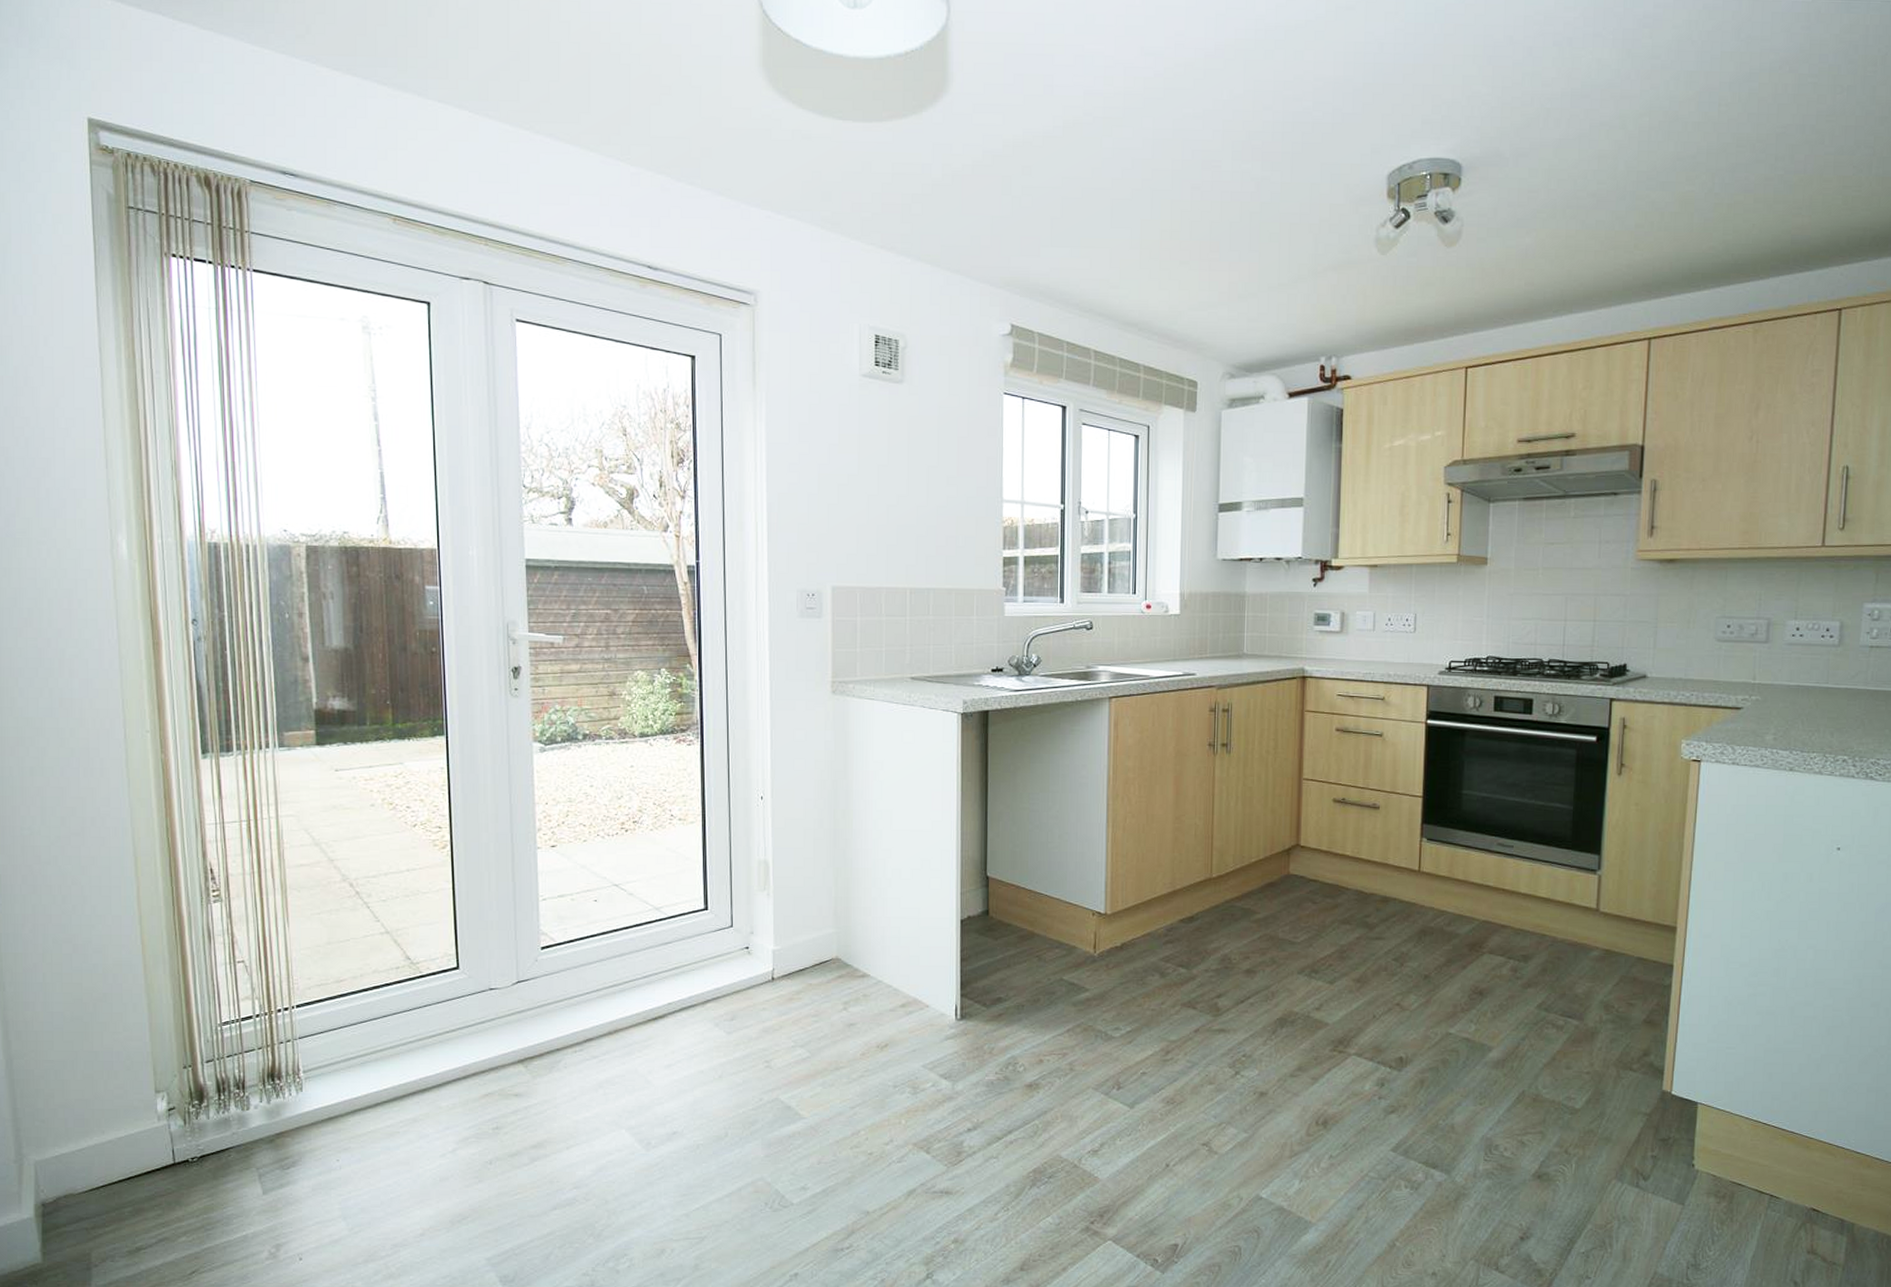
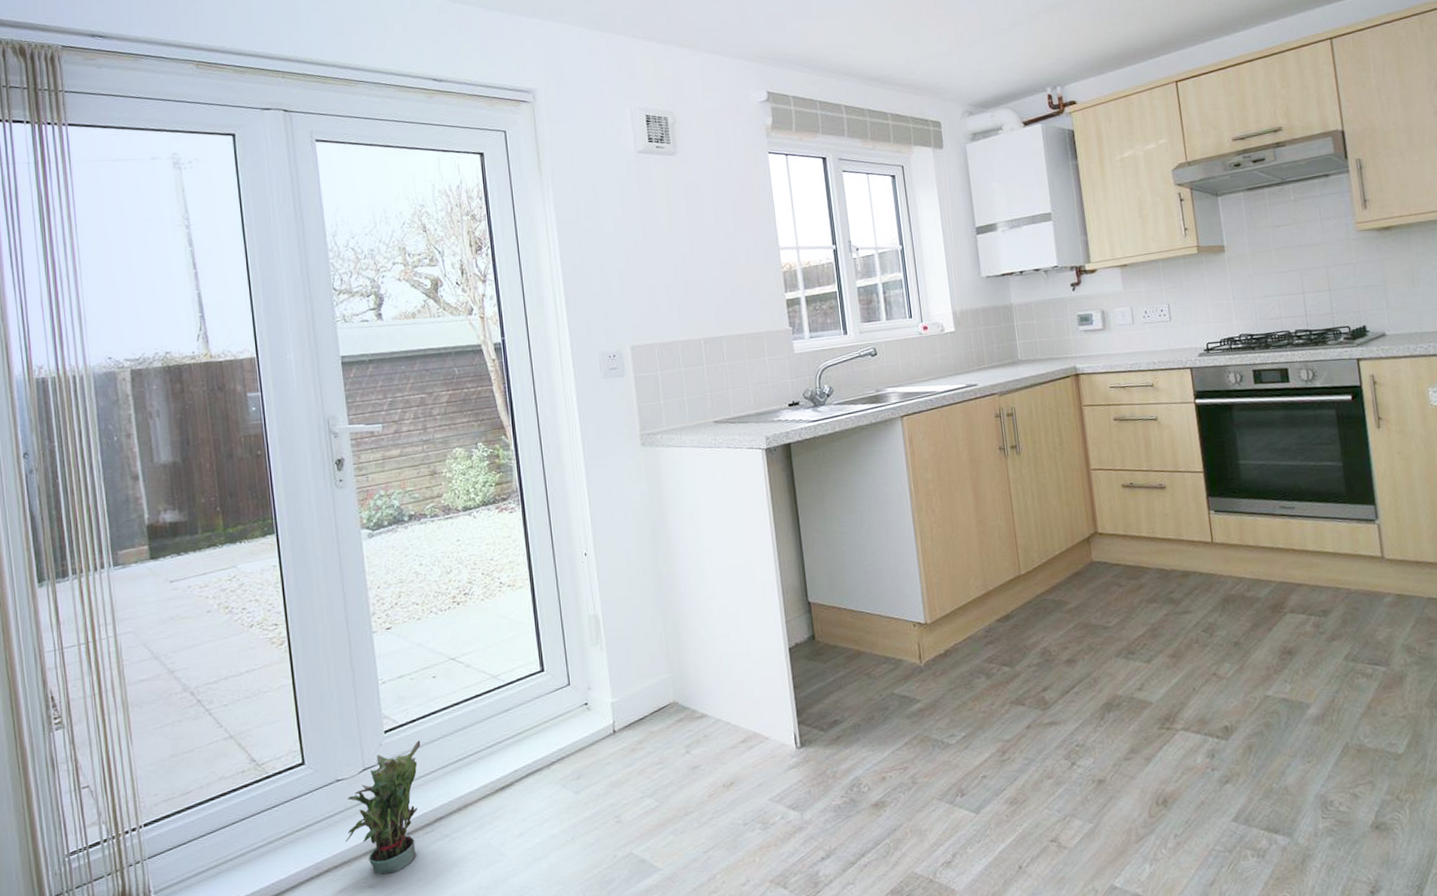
potted plant: none [493,960,577,1085] -> present [344,740,421,875]

